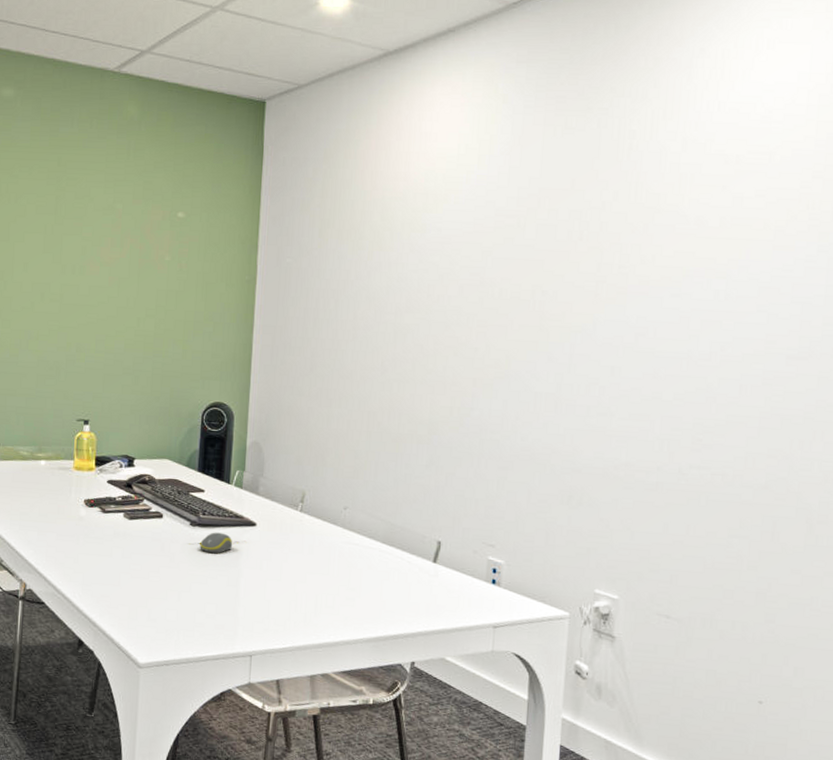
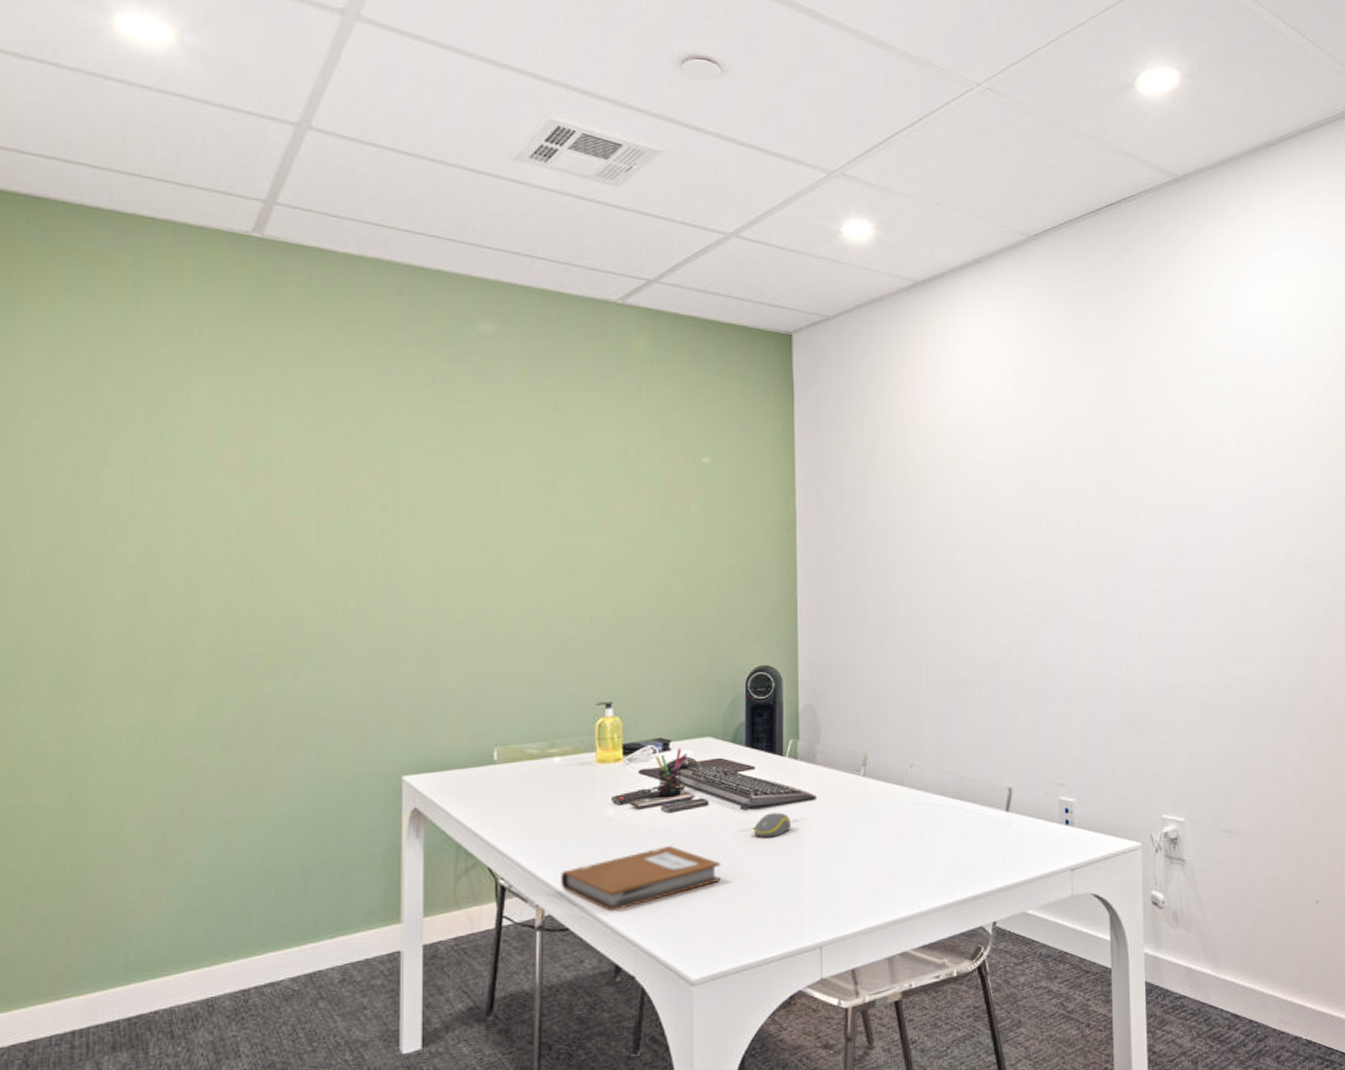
notebook: none [40,547,171,595] -> present [561,846,722,912]
pen holder: none [122,466,148,506] -> present [656,748,688,797]

